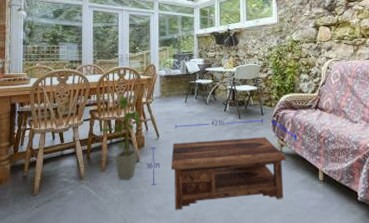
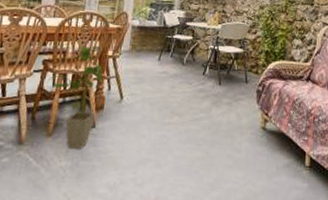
coffee table: present [147,118,296,210] -> none [104,84,283,192]

